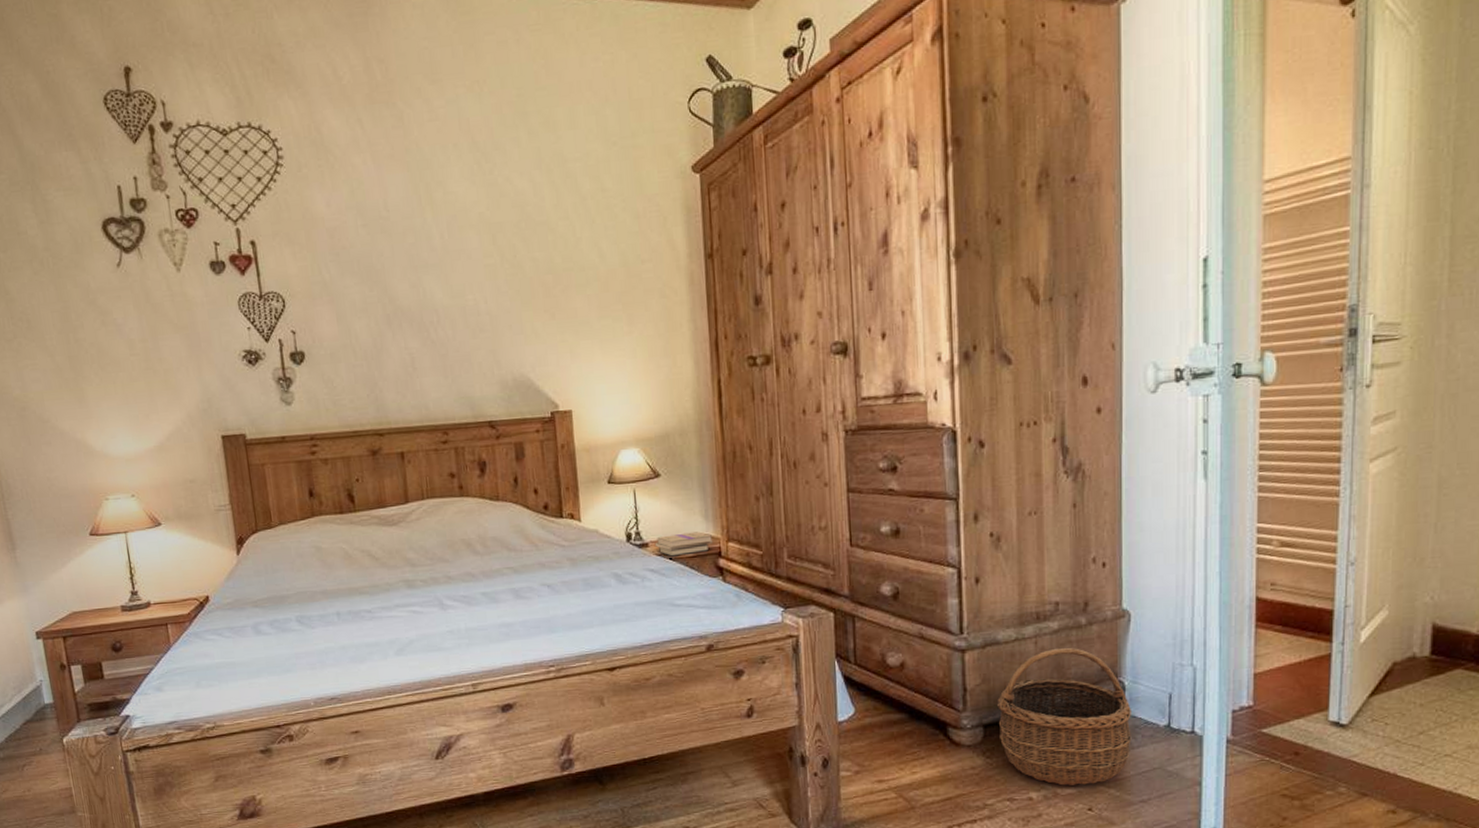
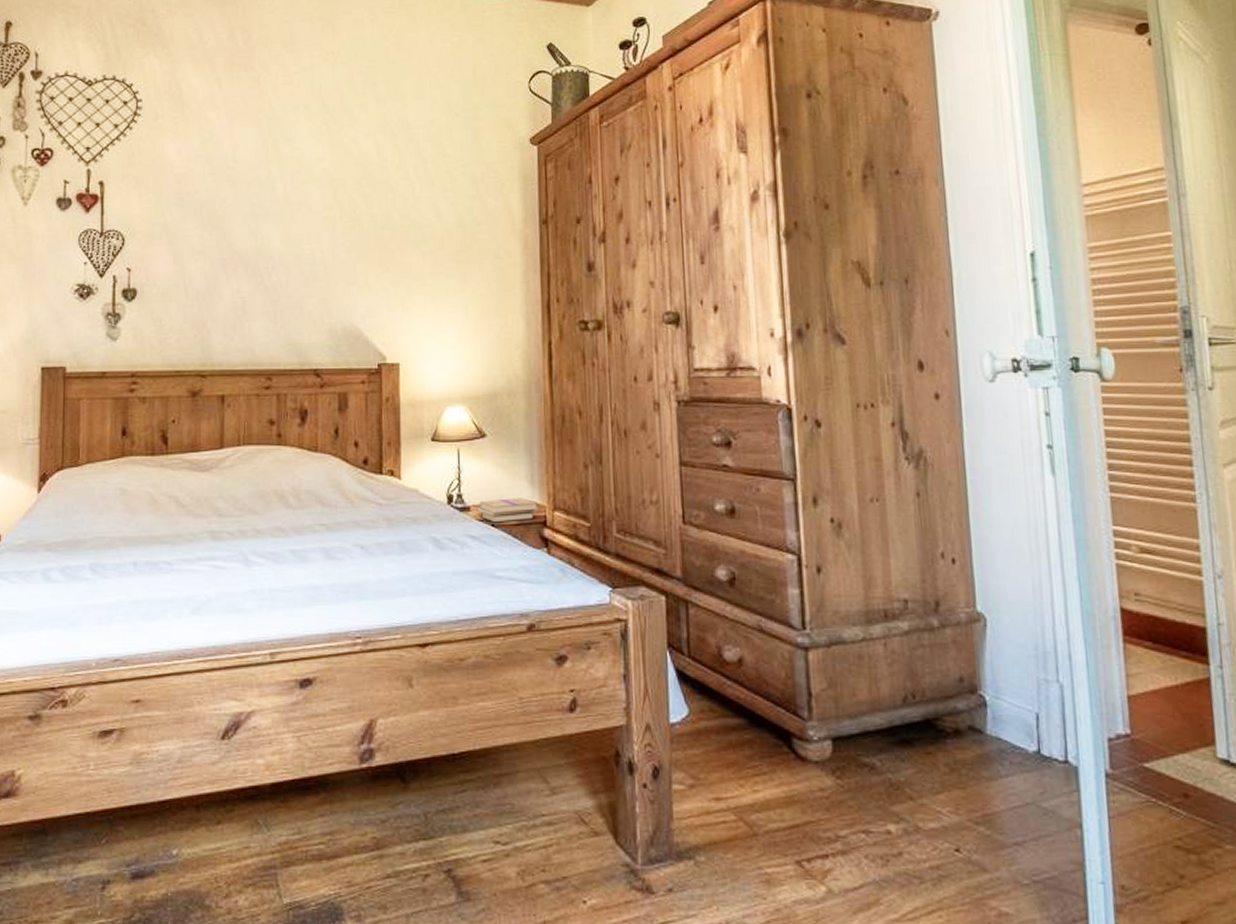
wicker basket: present [996,648,1132,786] -> none [845,653,999,819]

